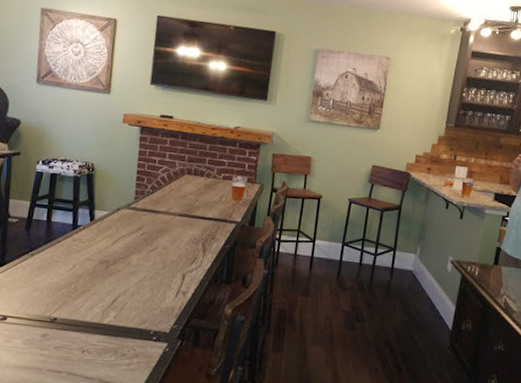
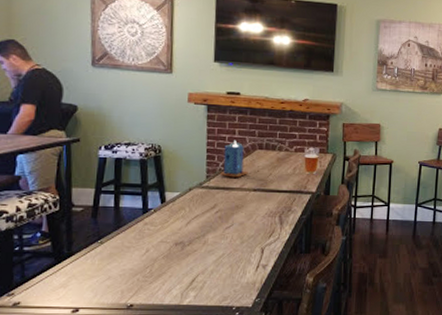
candle: none [147,163,175,201] -> present [219,140,248,178]

